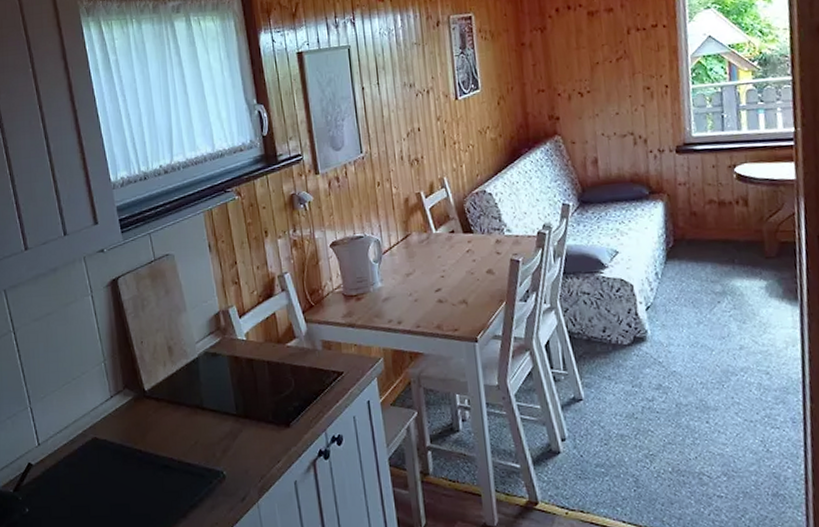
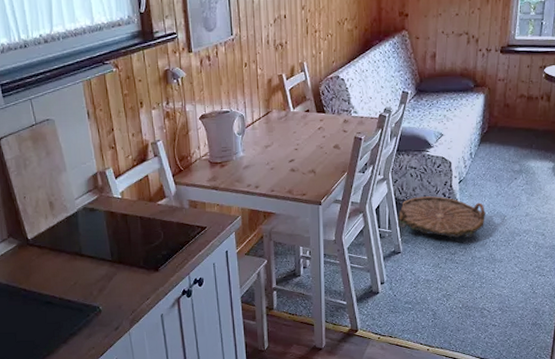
woven basket: none [572,327,687,381] -> present [396,196,485,239]

